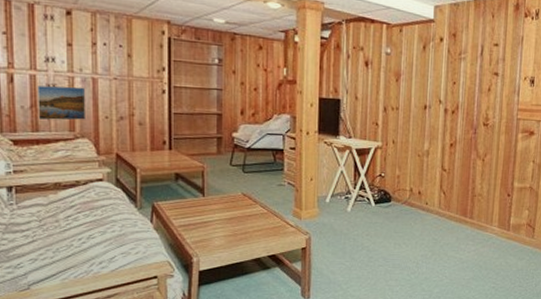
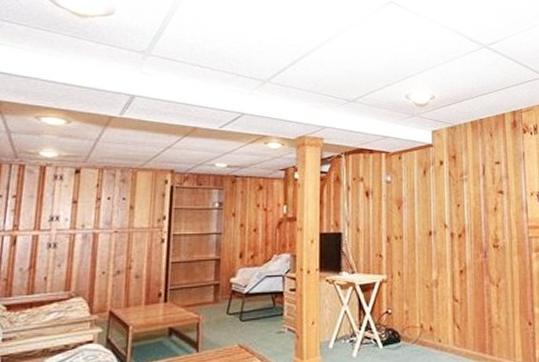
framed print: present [37,86,87,121] -> none [35,243,86,281]

